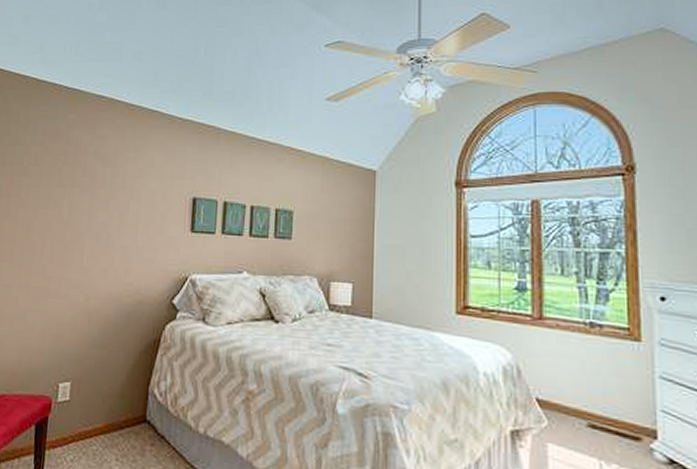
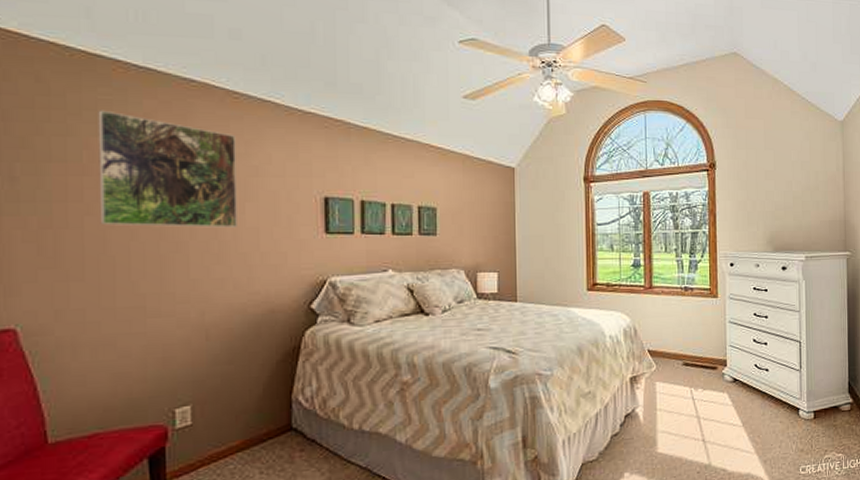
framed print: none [28,123,129,223] -> present [98,110,237,228]

